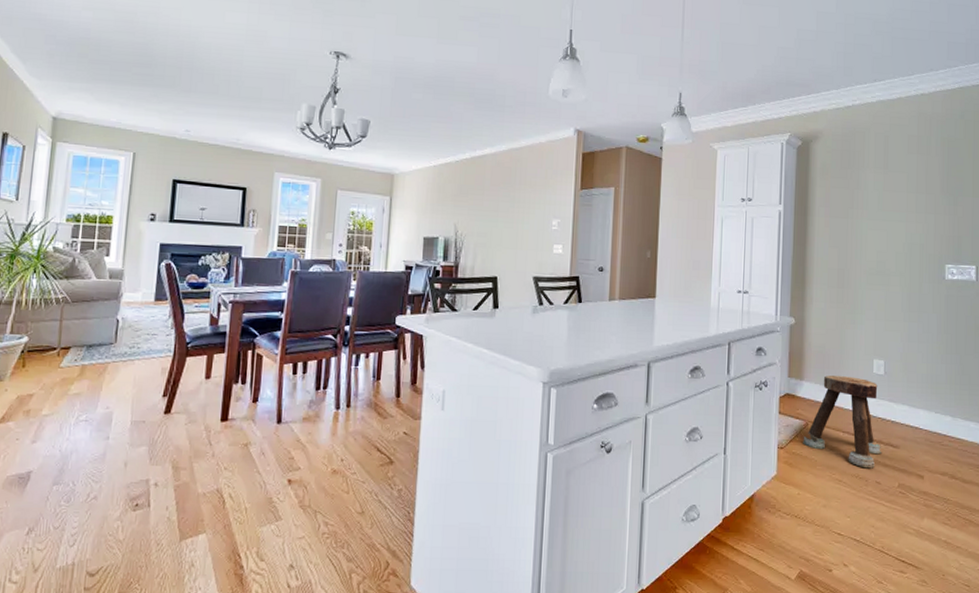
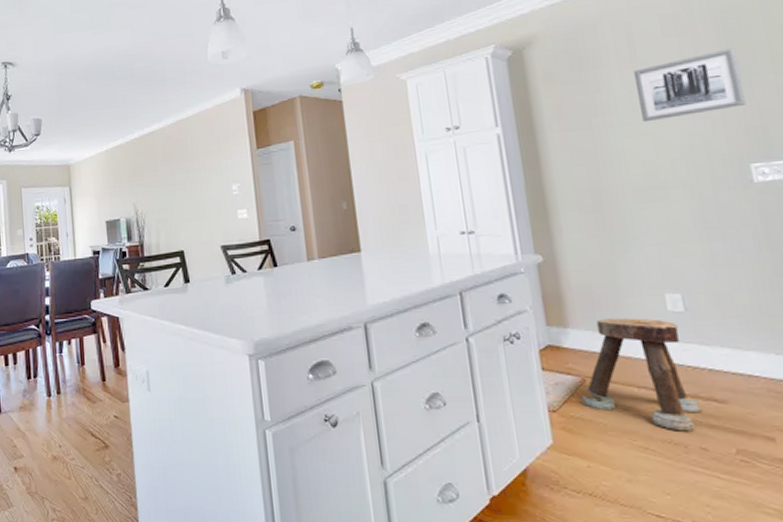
wall art: none [883,171,952,220] -> present [632,48,747,123]

